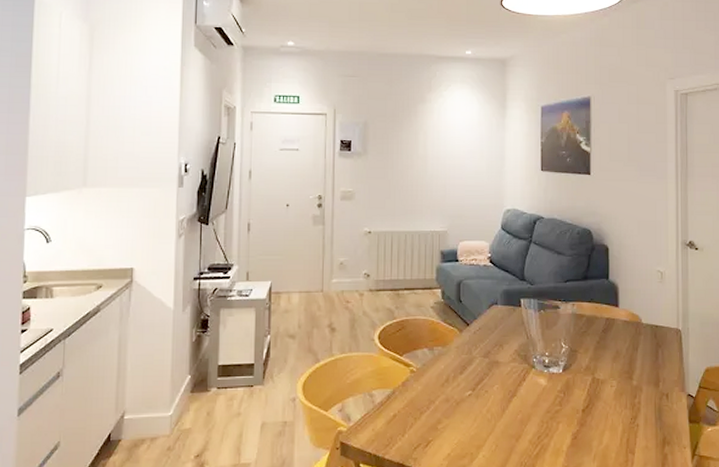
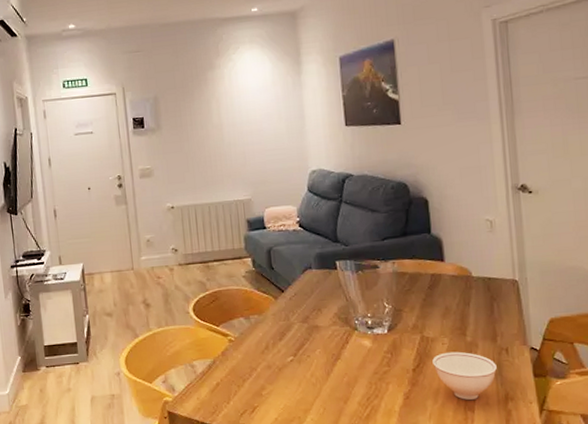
bowl: none [601,394,657,443] -> present [432,351,497,401]

